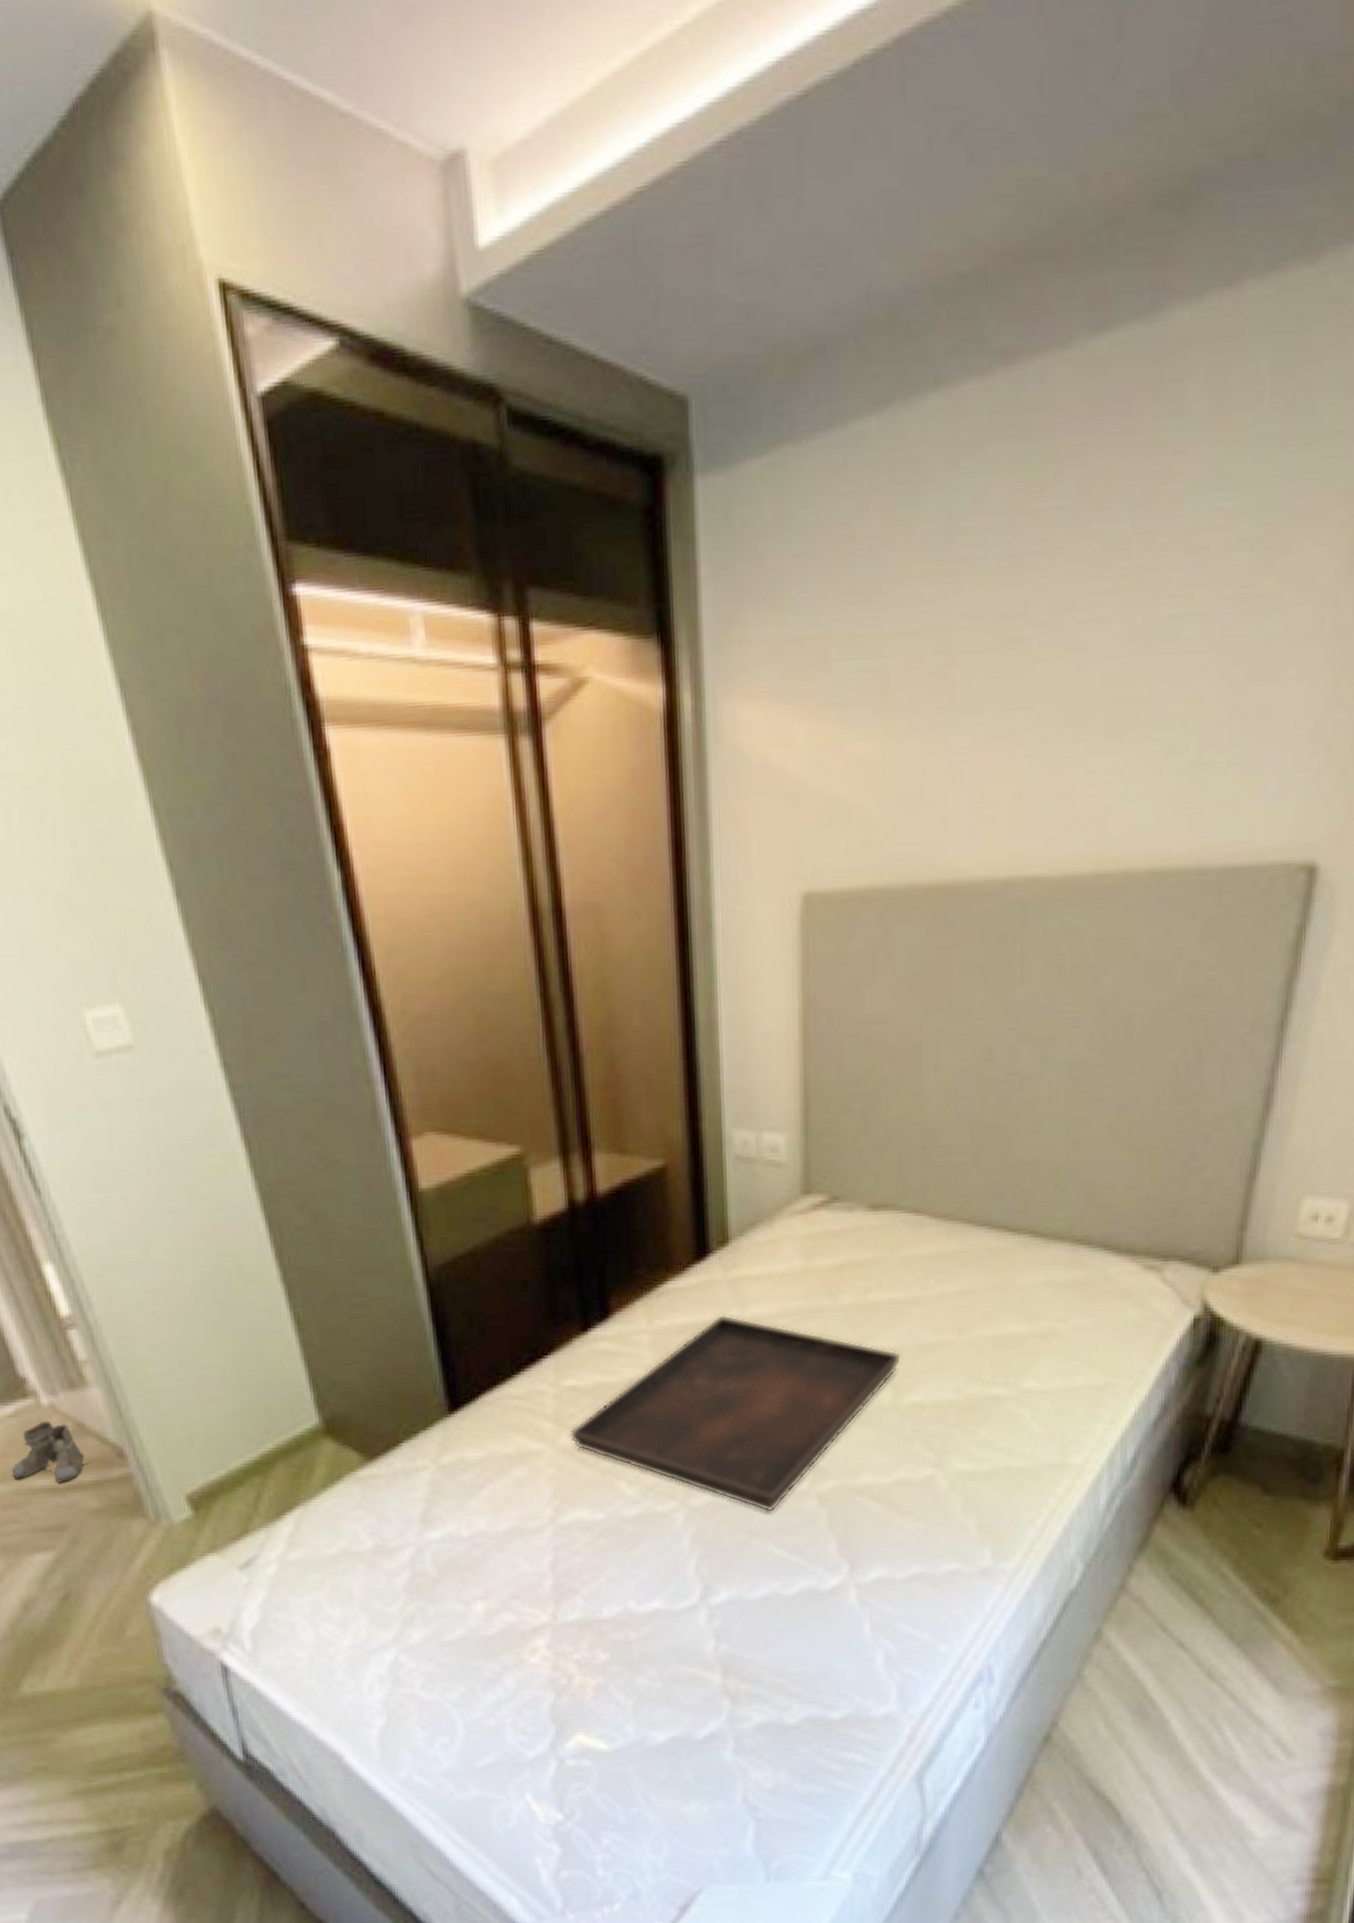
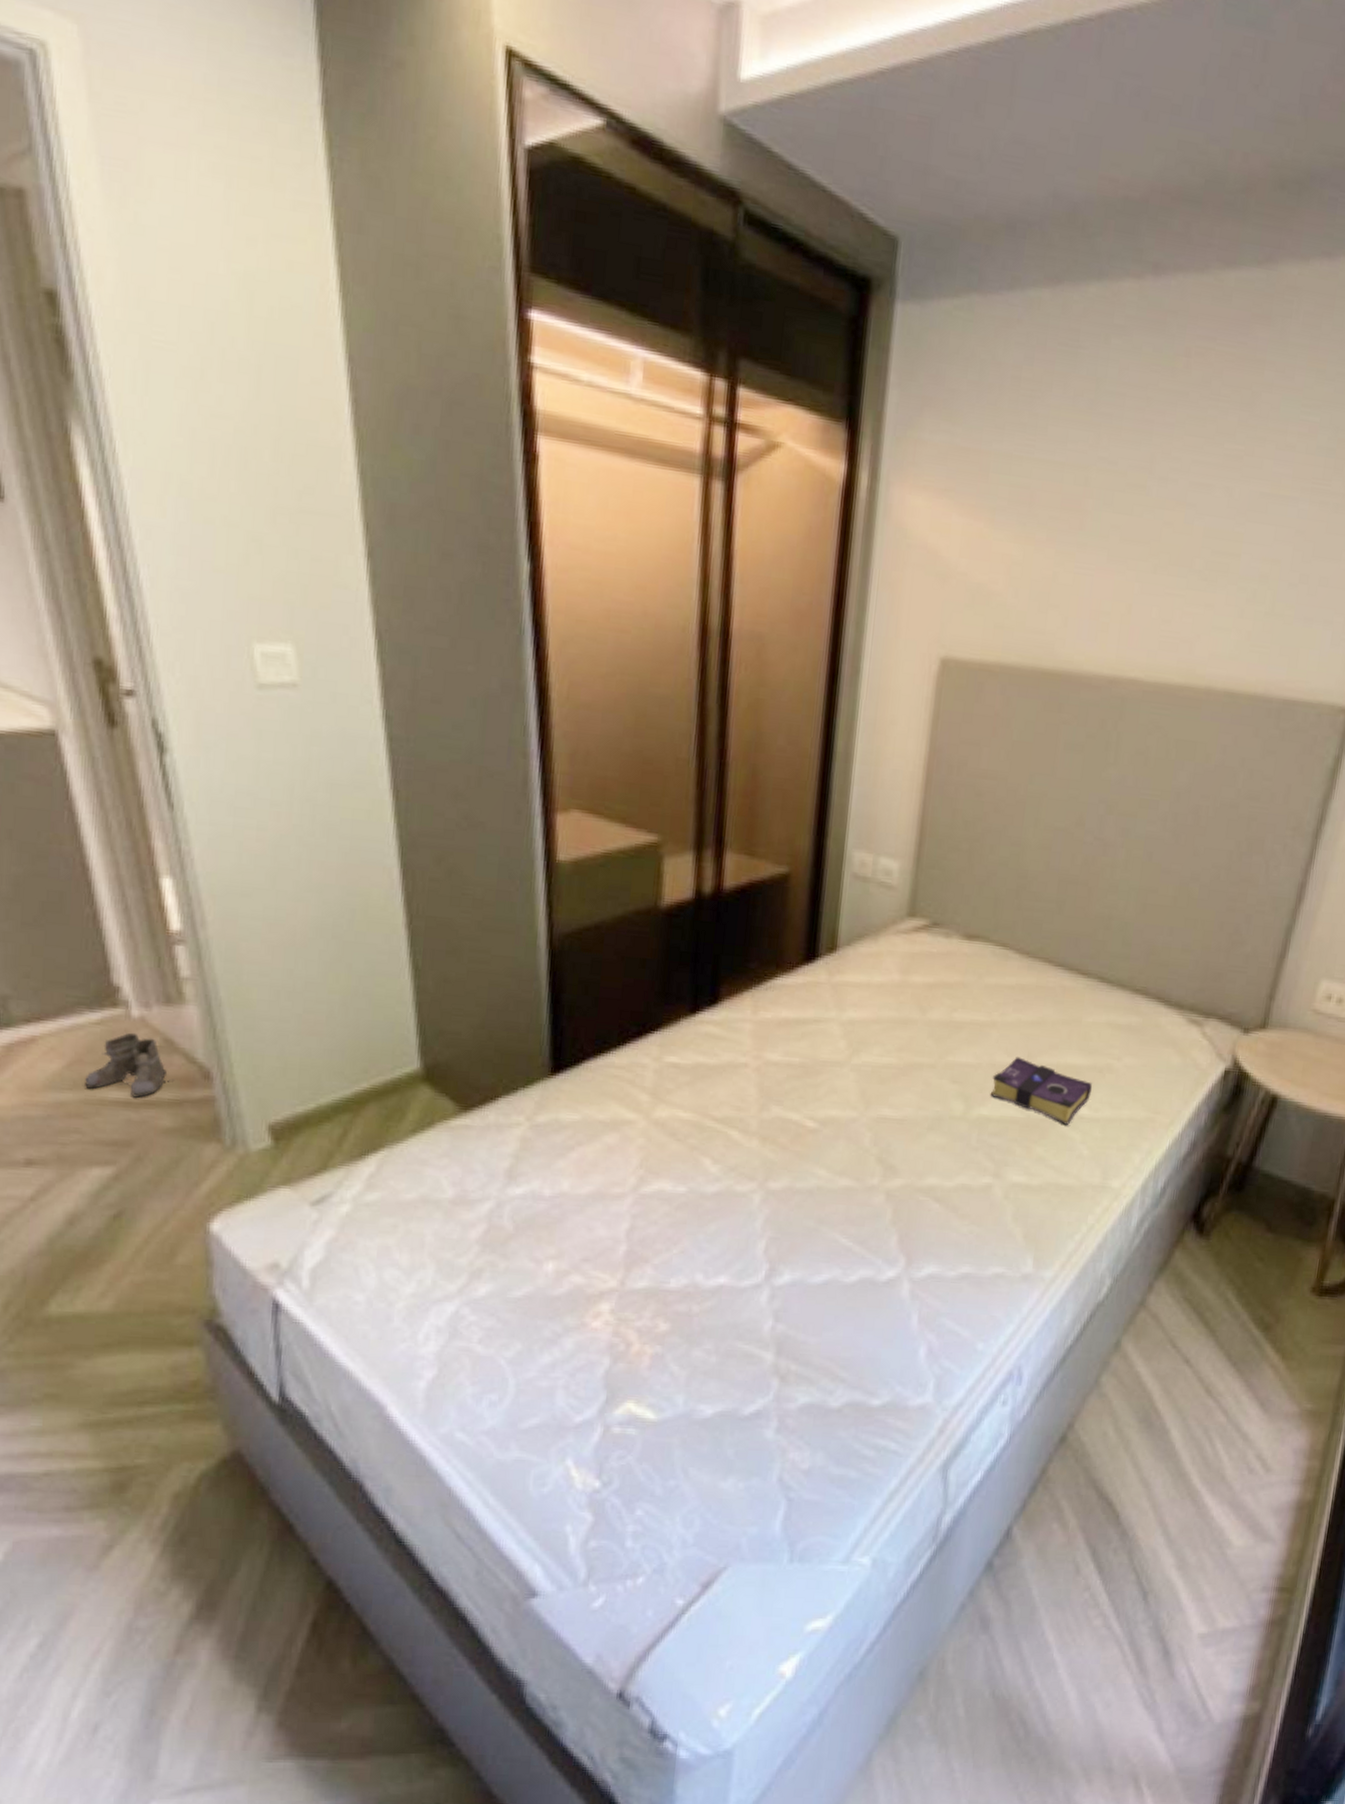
serving tray: present [568,1315,903,1512] -> none [662,1014,977,1203]
book: none [920,1333,1038,1403] -> present [990,1057,1093,1126]

